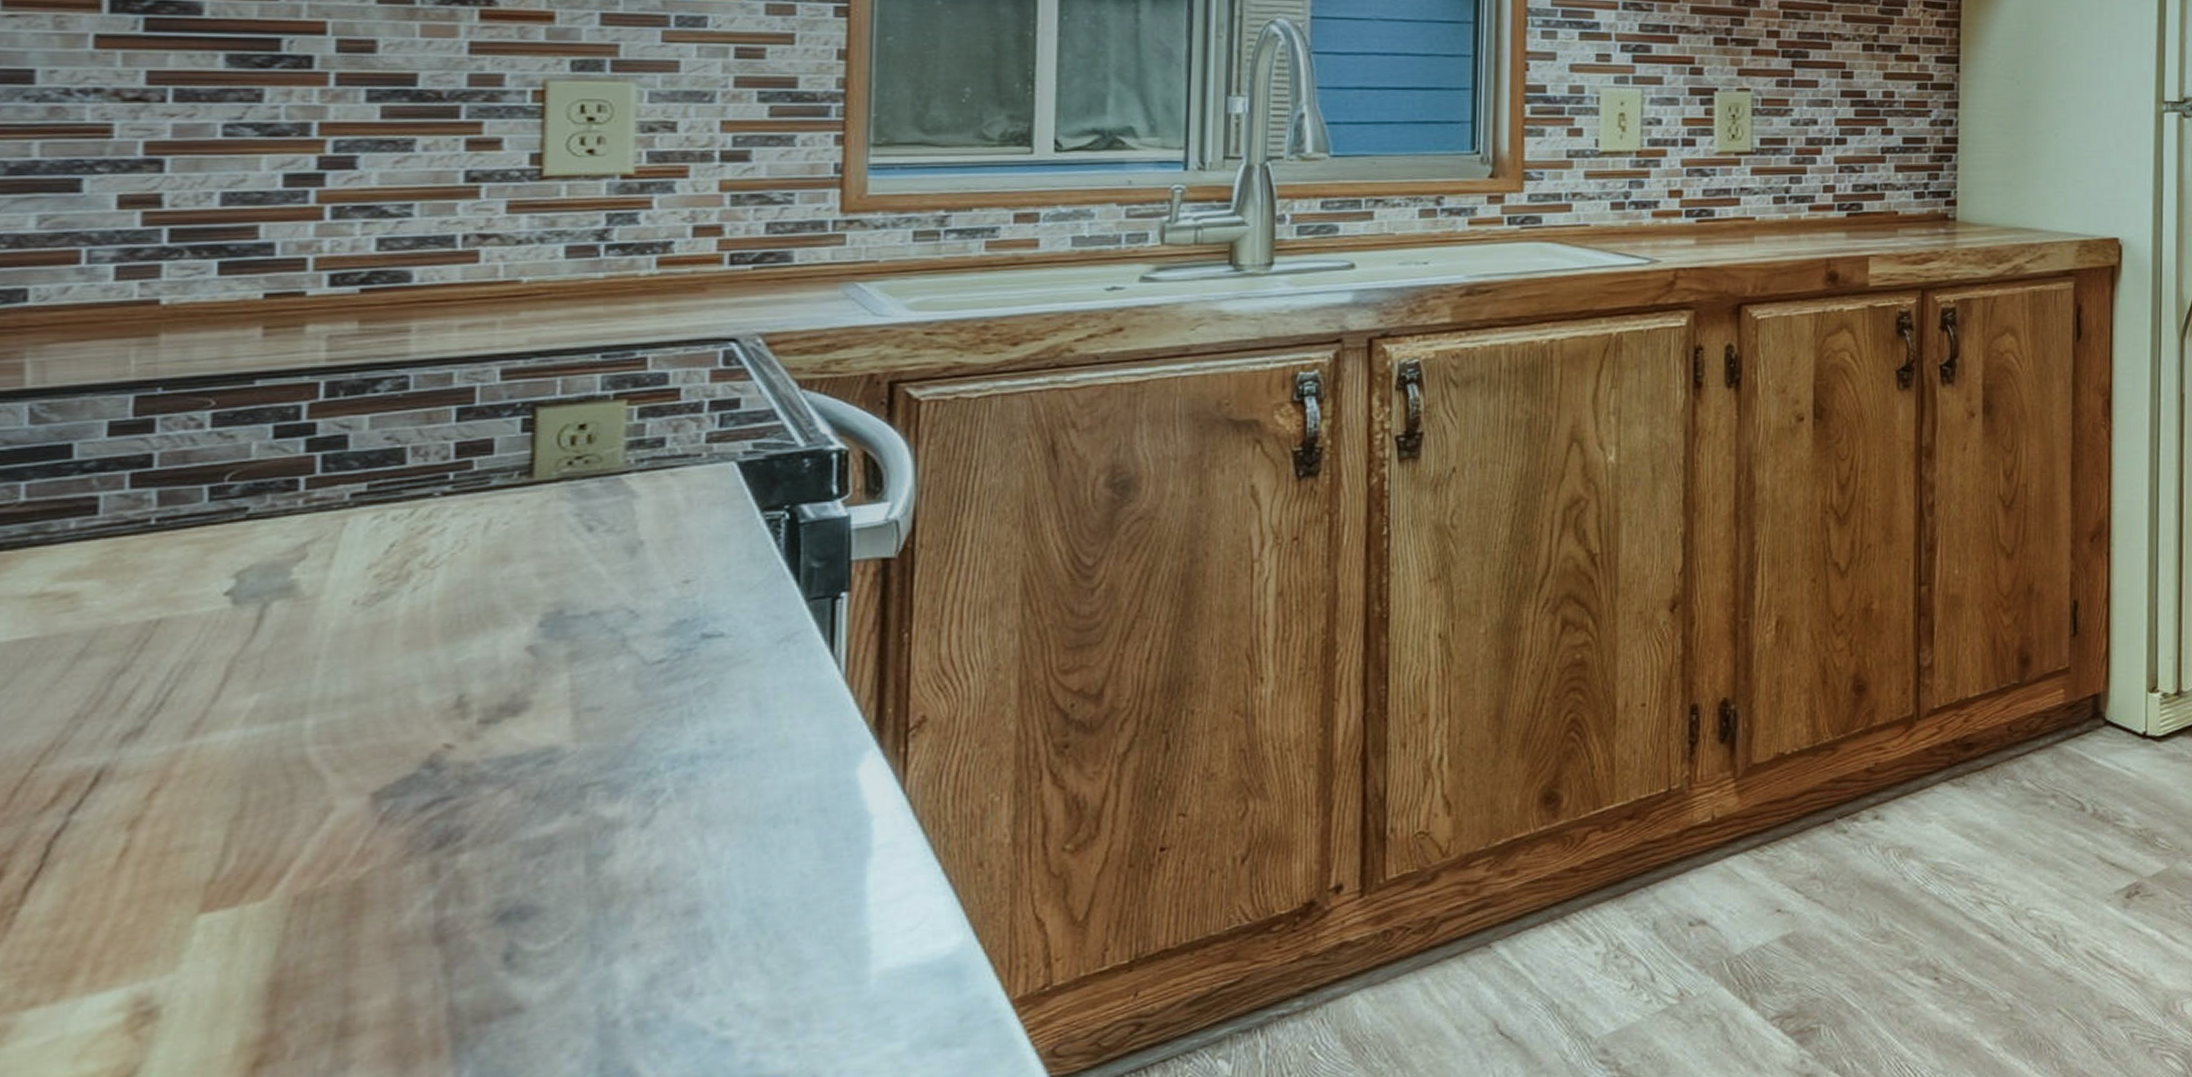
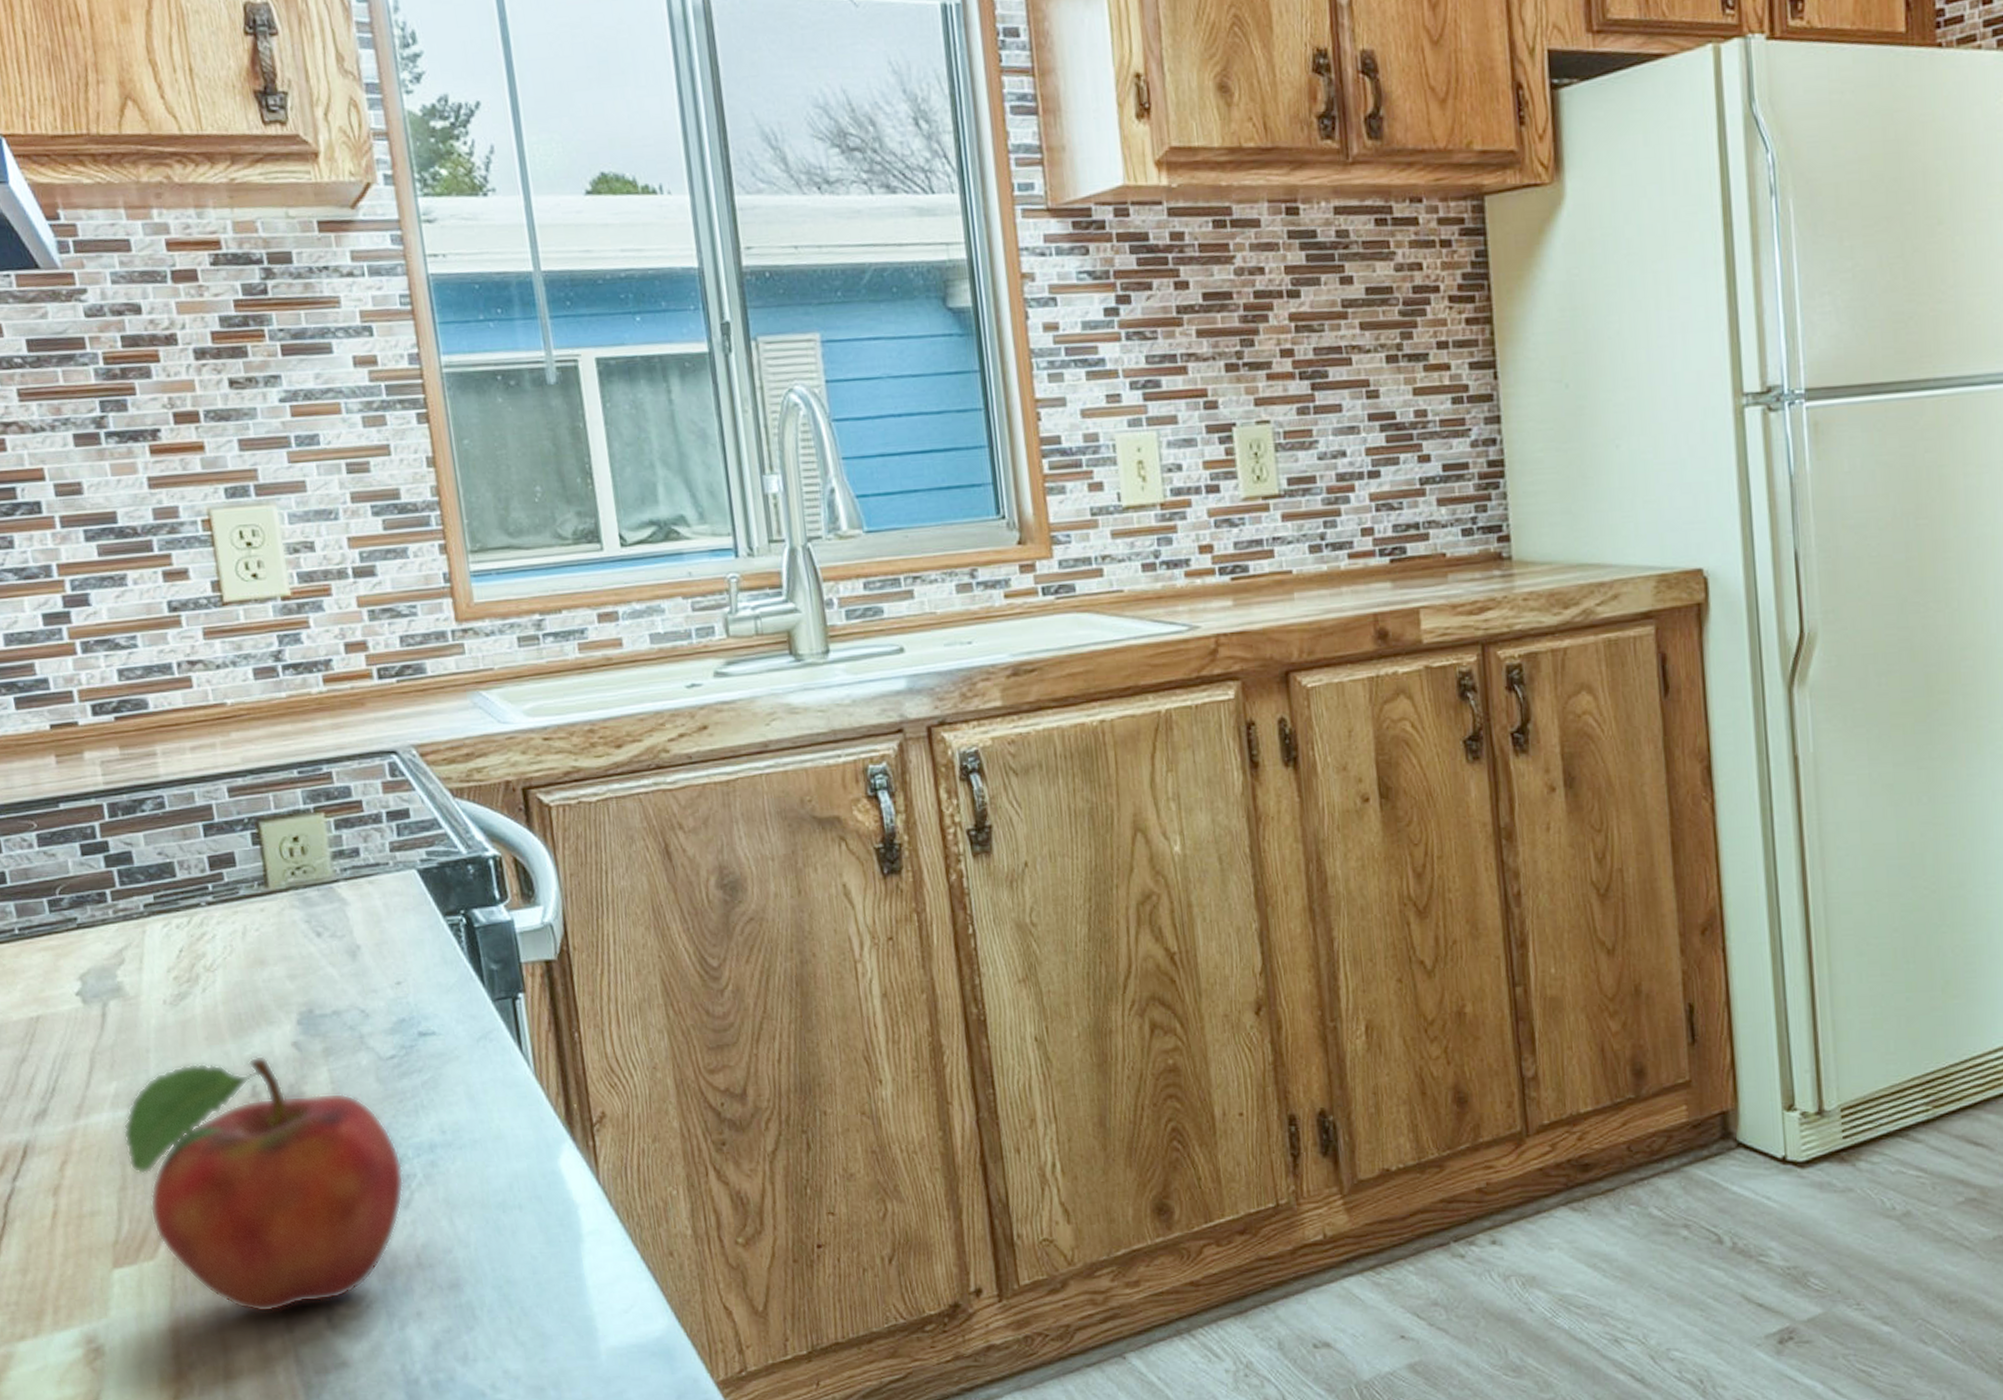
fruit: none [254,661,649,956] -> present [123,1055,405,1313]

